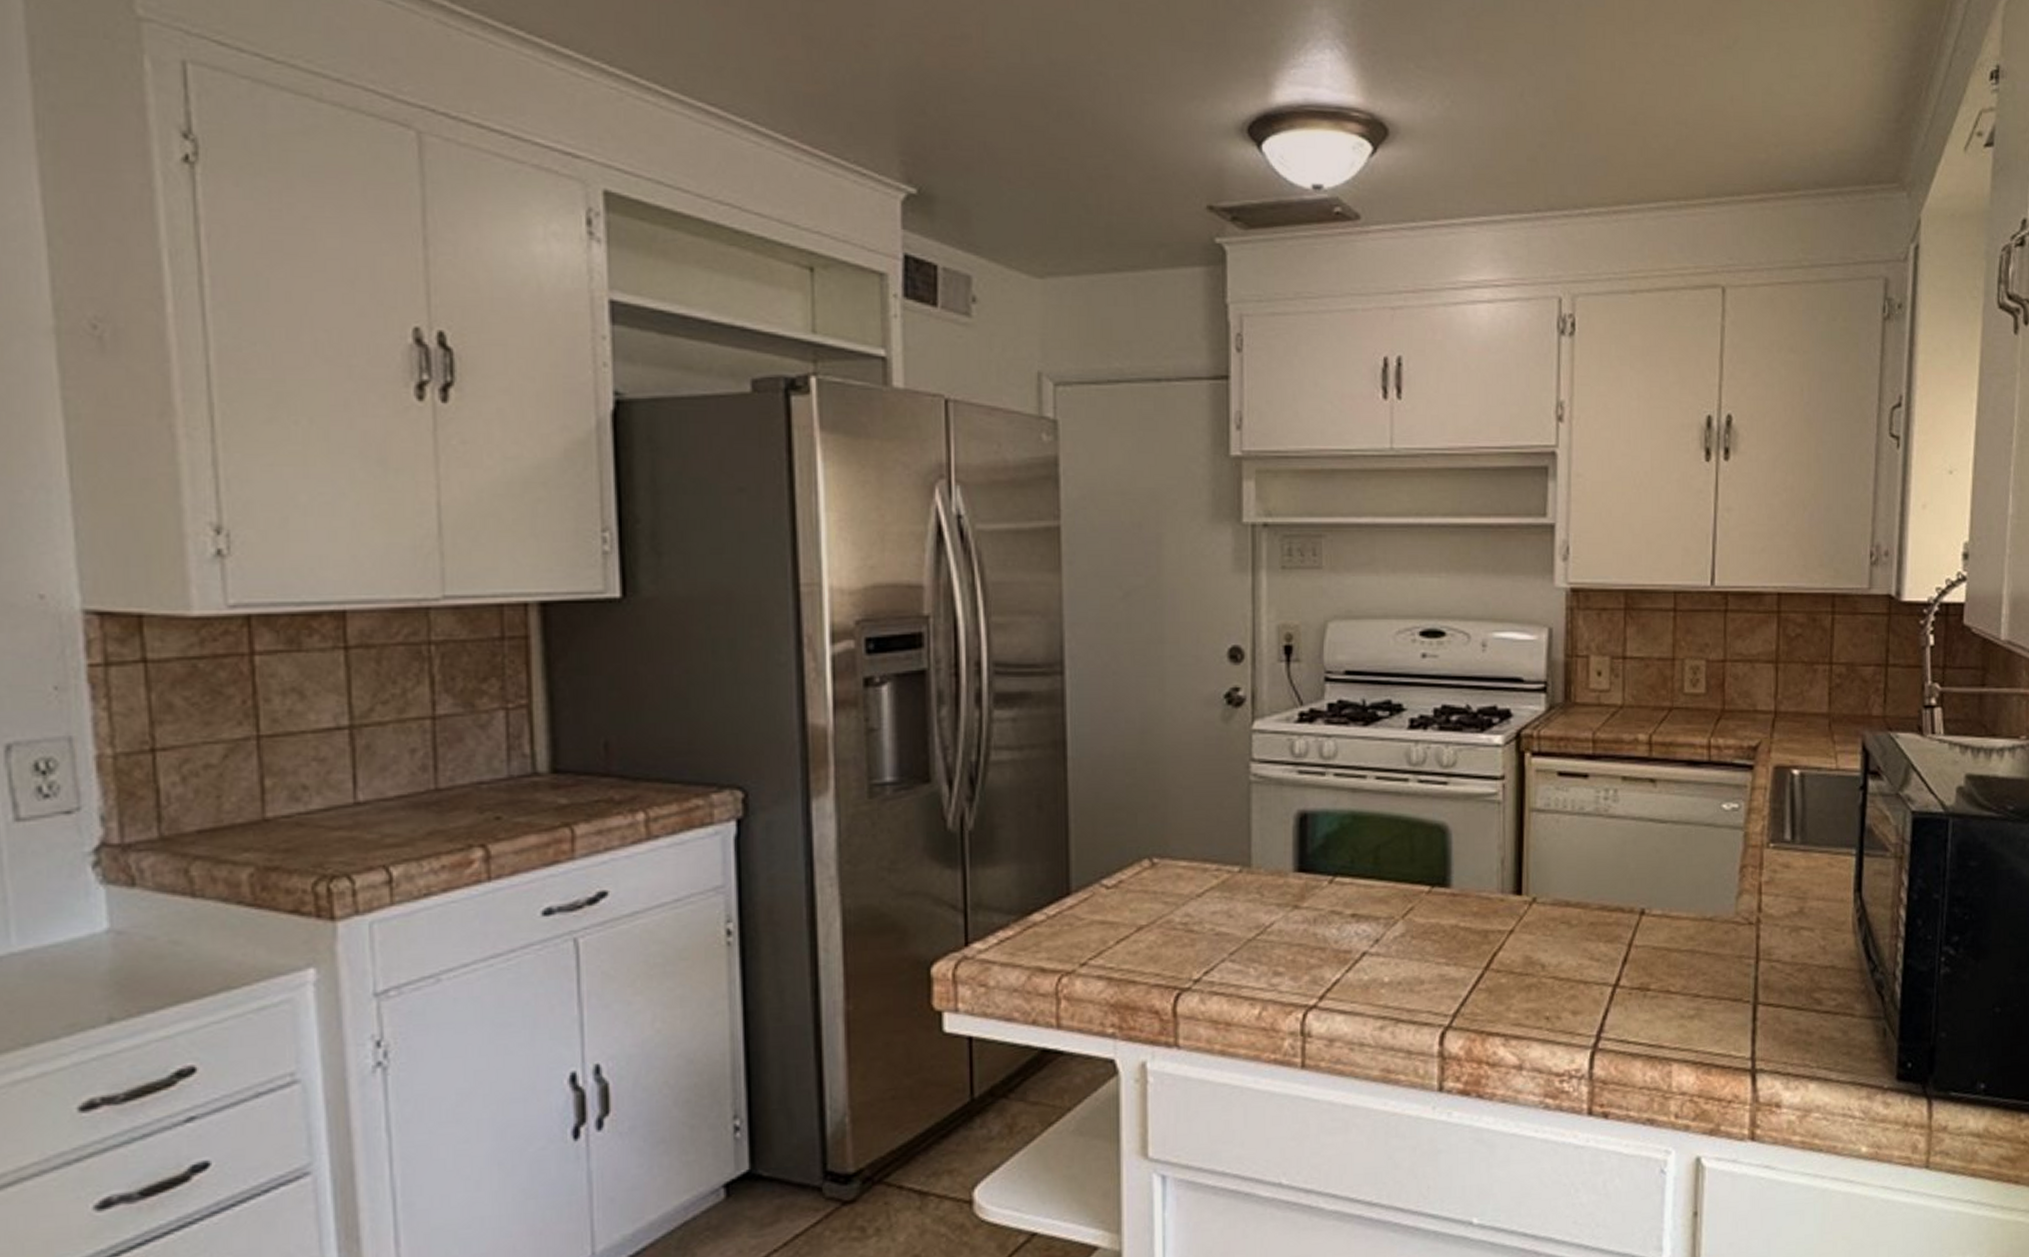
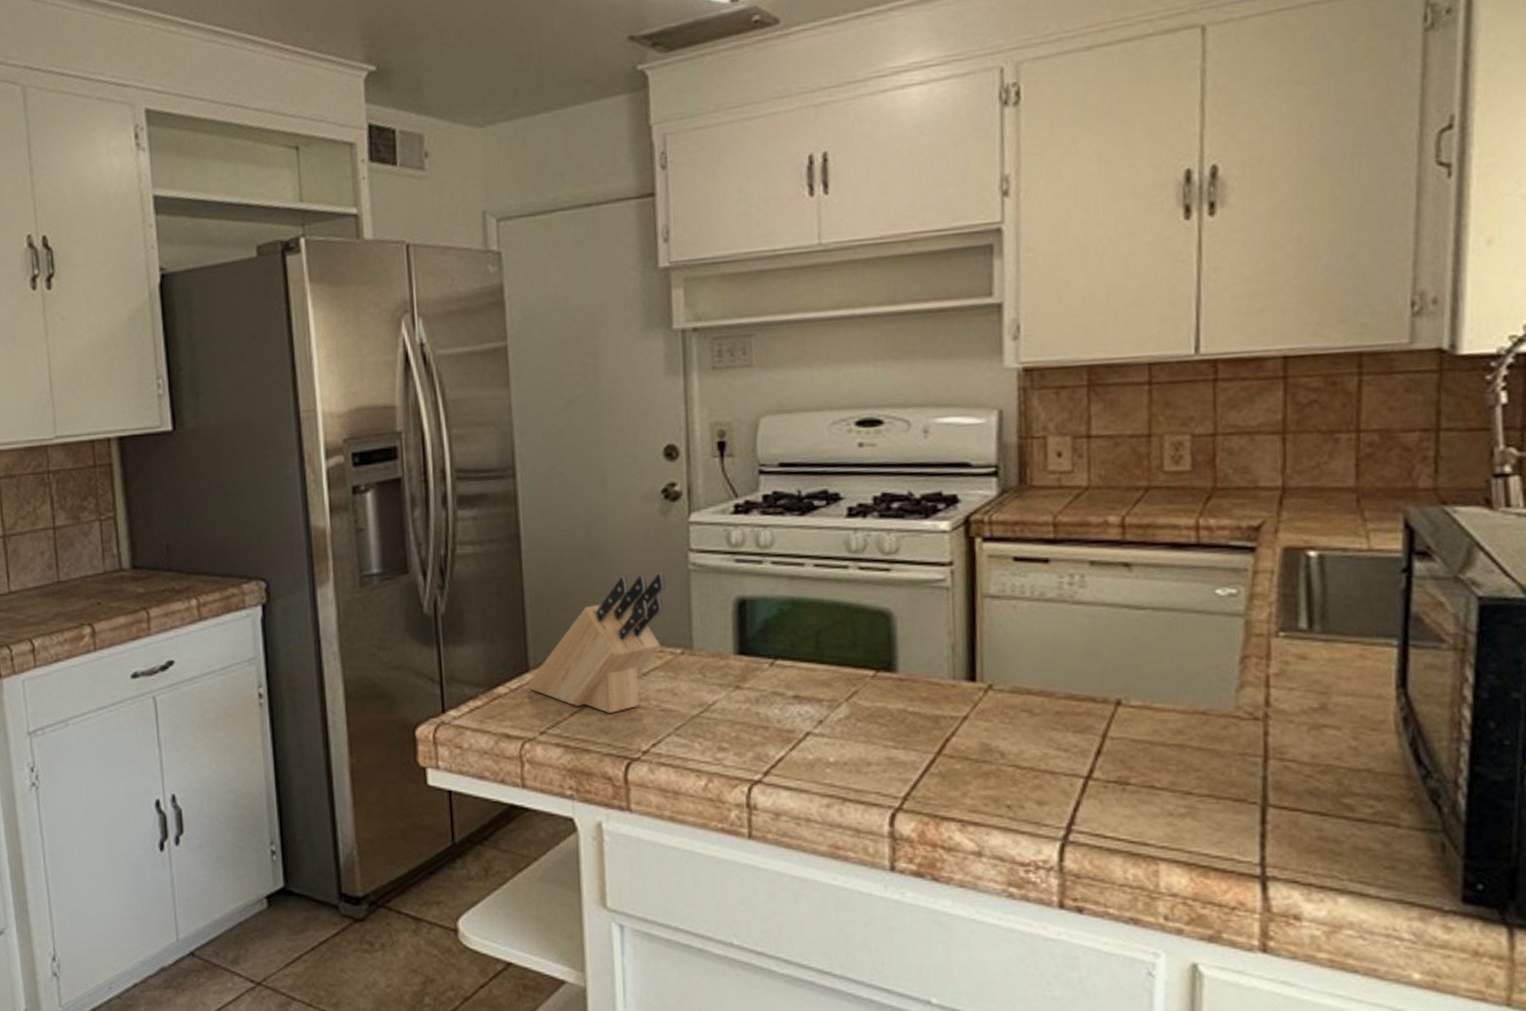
knife block: none [1069,785,1225,940] -> present [528,573,665,714]

